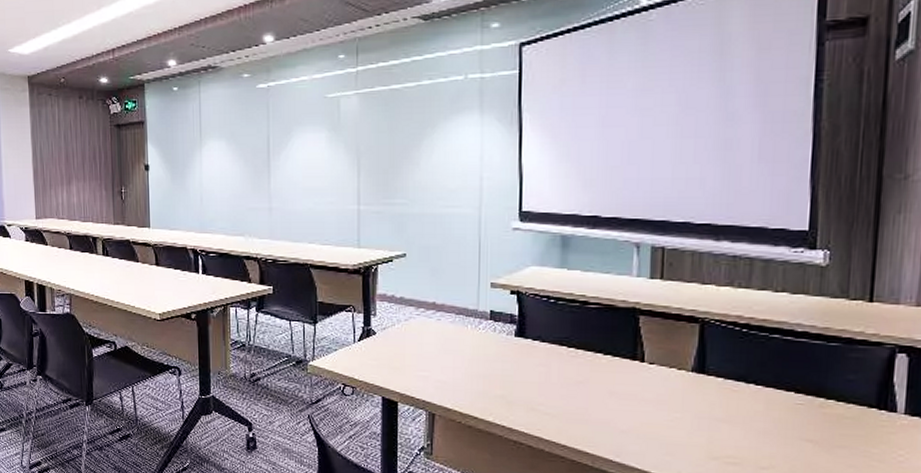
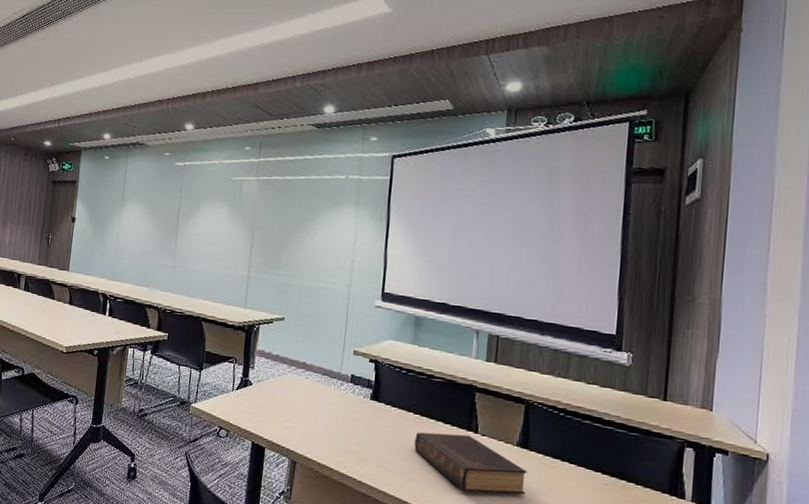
book: none [570,365,706,429] -> present [414,432,527,495]

